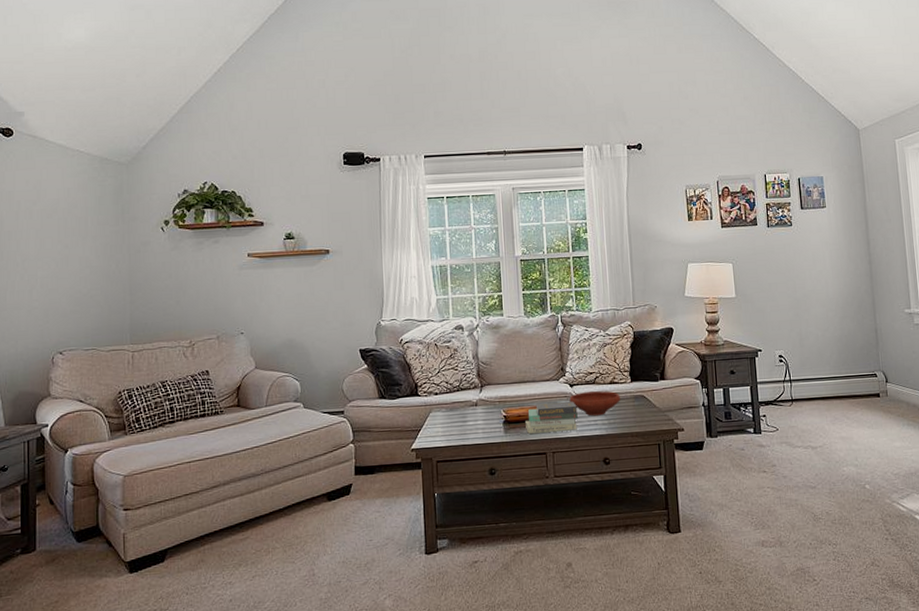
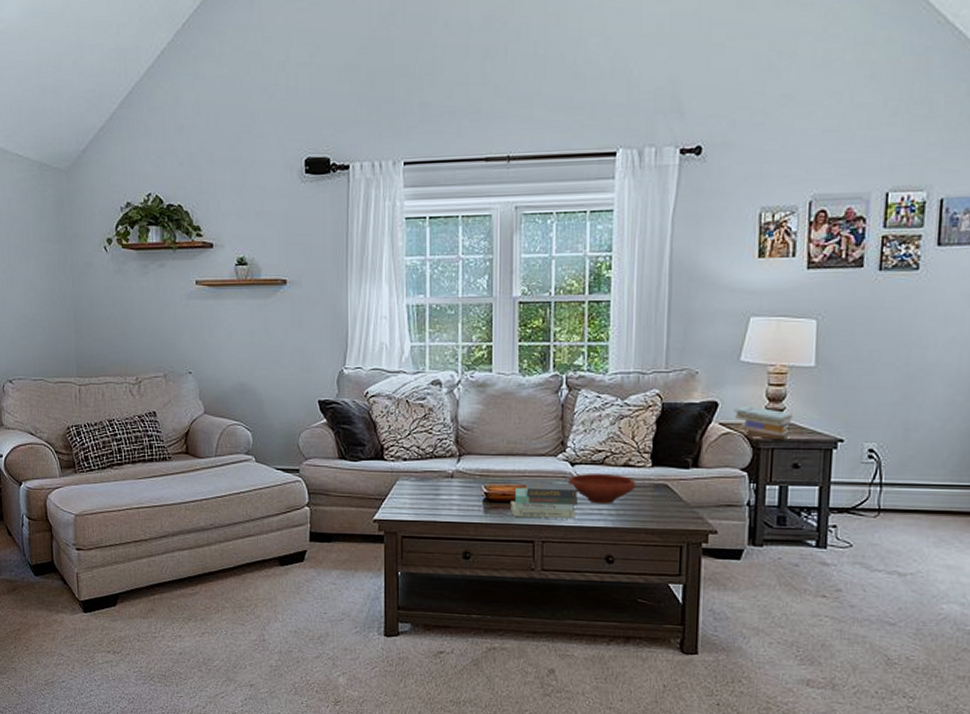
books: none [685,329,726,355] -> present [734,405,792,442]

